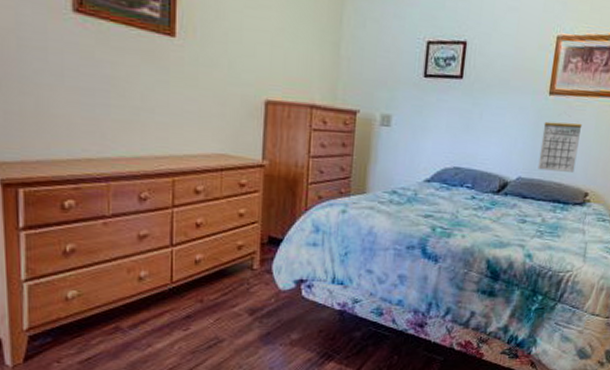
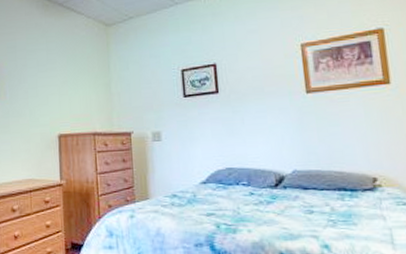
calendar: present [537,121,583,172] -> none [308,113,354,161]

